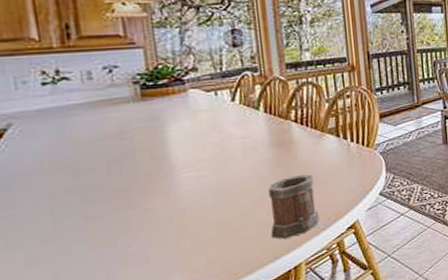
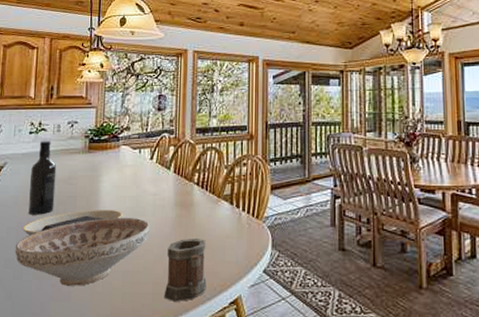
decorative bowl: none [51,164,243,250] -> present [15,217,150,286]
wine bottle: none [55,91,104,181] -> present [28,141,57,215]
plate: none [58,159,205,205] -> present [22,210,123,236]

